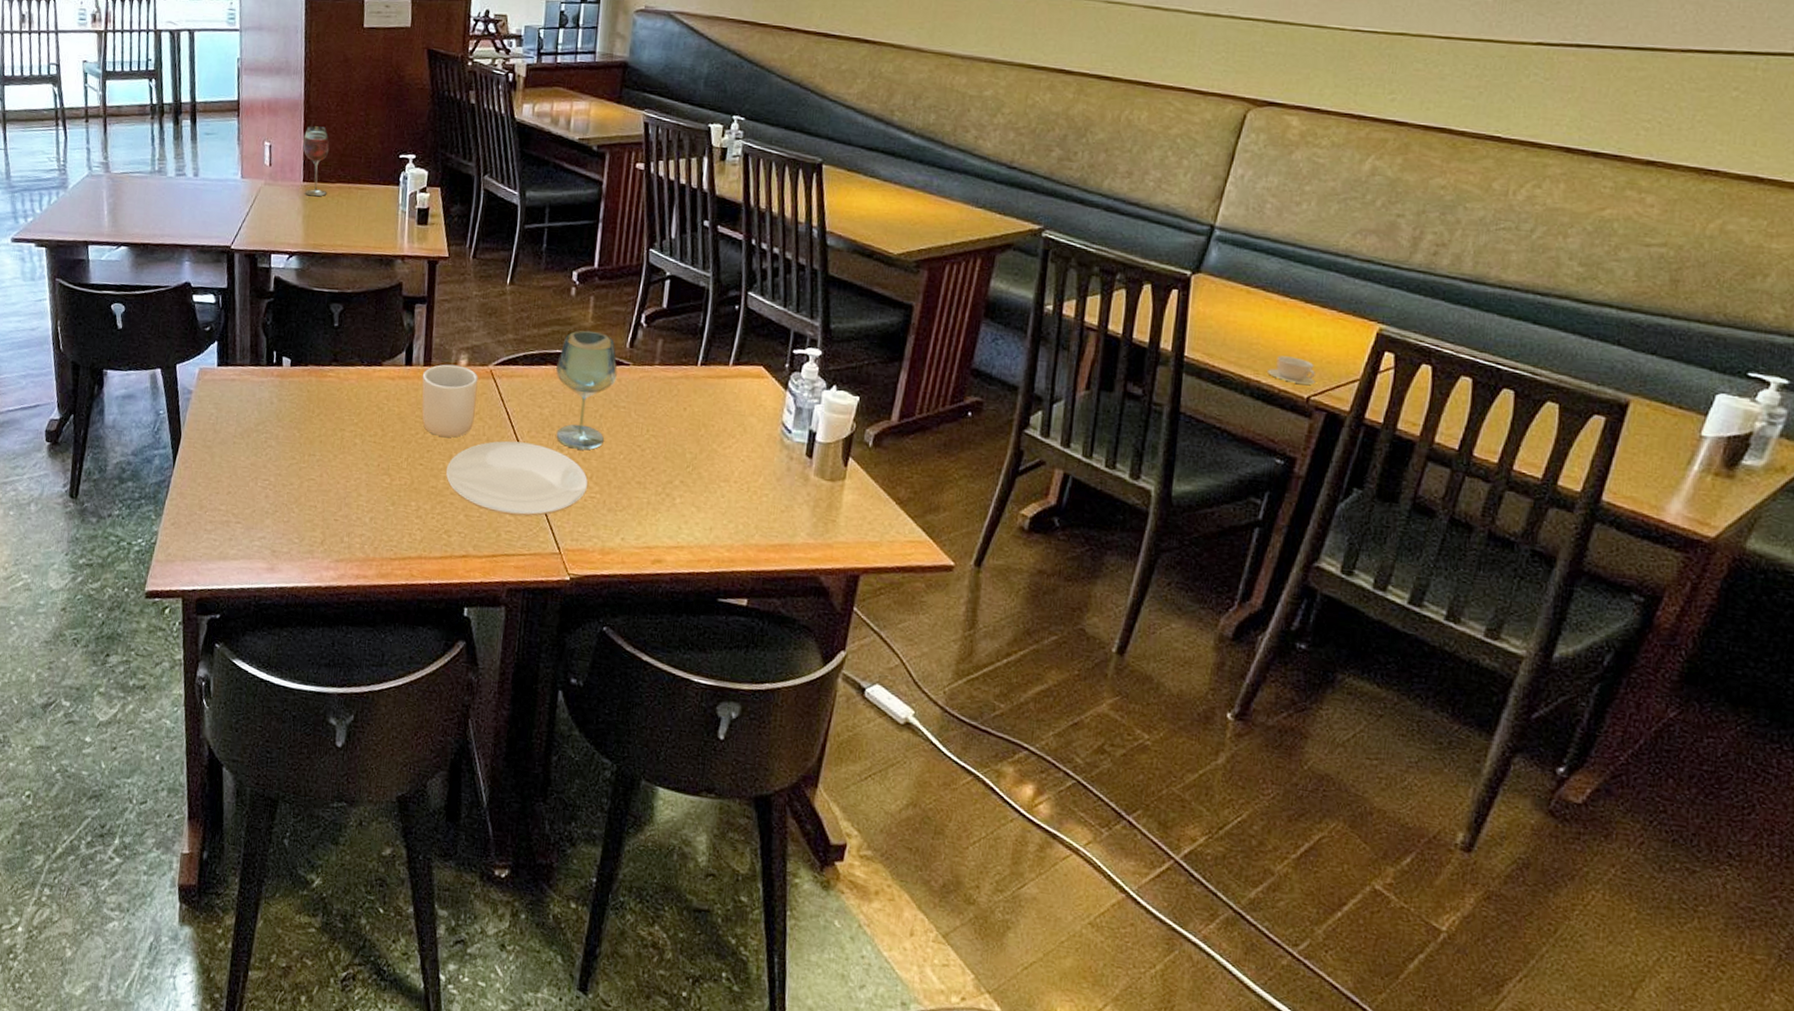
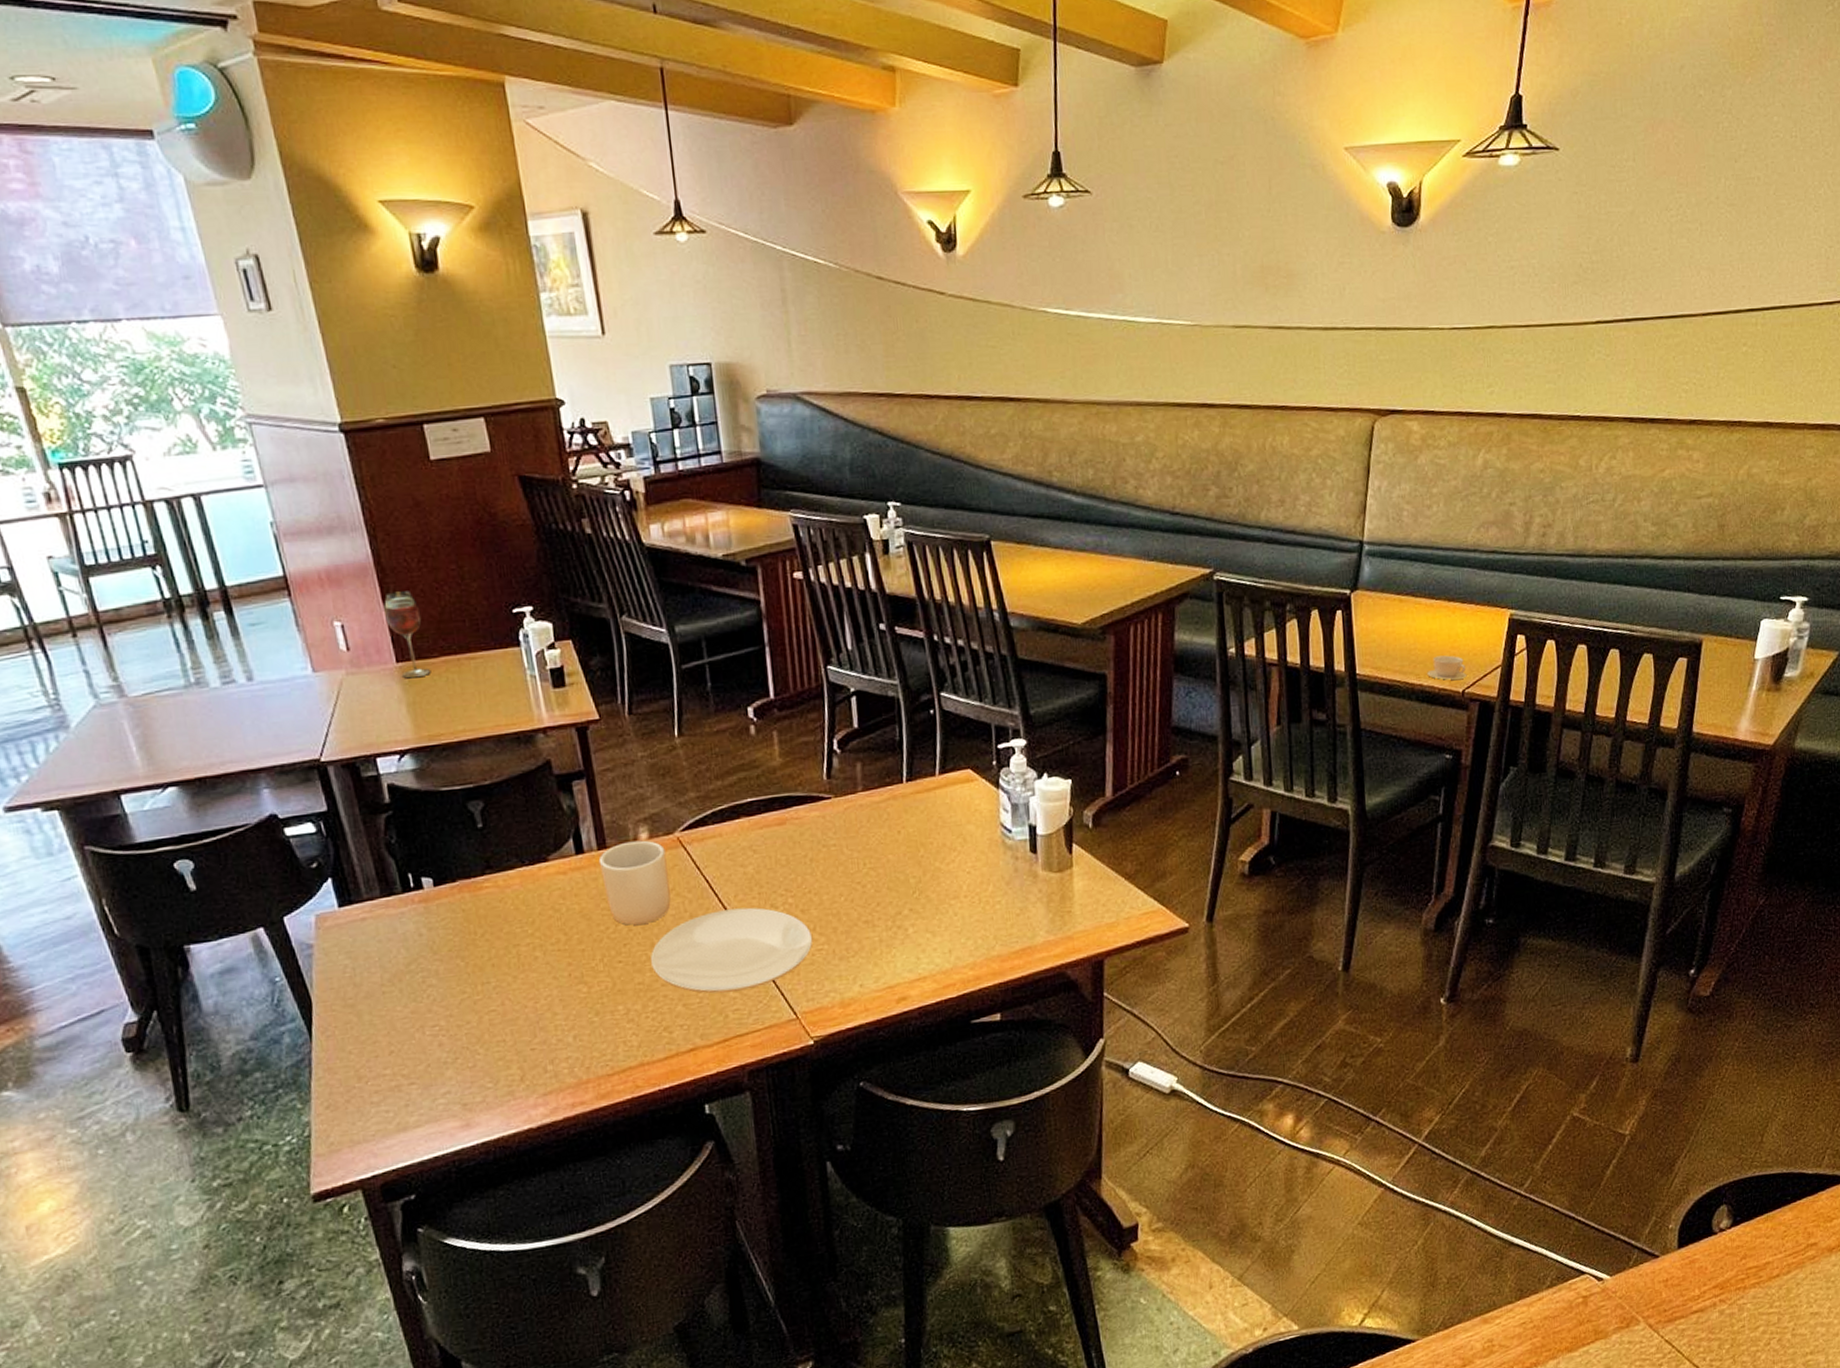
wine glass: present [556,330,618,450] -> none [751,769,821,903]

